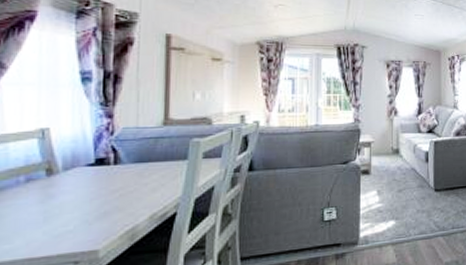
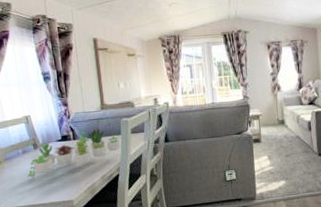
succulent plant: none [27,150,185,217] -> present [27,129,121,177]

